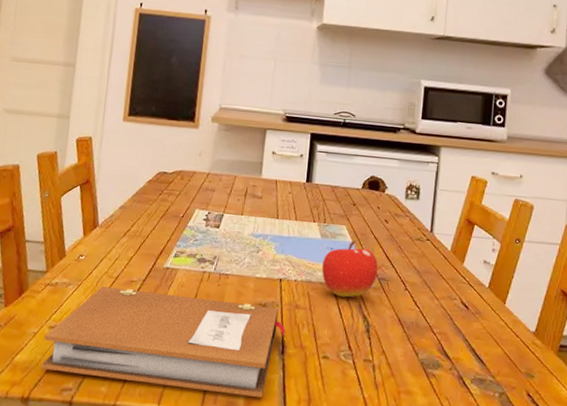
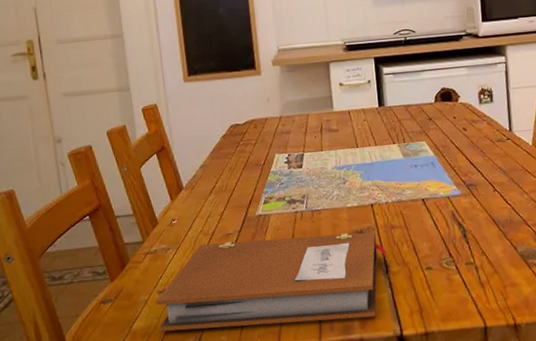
fruit: present [321,241,379,298] -> none [409,154,465,210]

